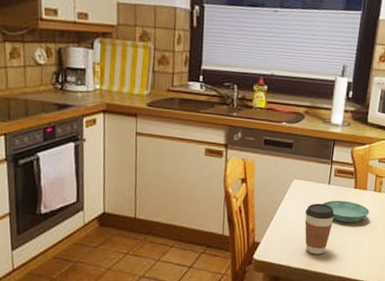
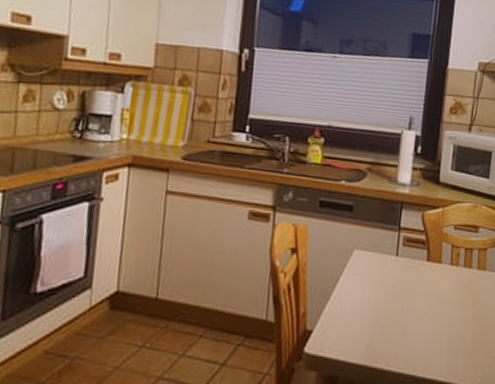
coffee cup: present [304,203,335,255] -> none [368,279,405,347]
saucer: present [322,200,370,223] -> none [389,275,446,304]

